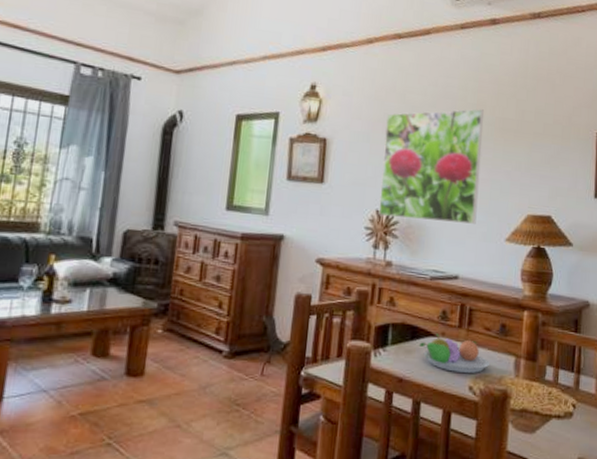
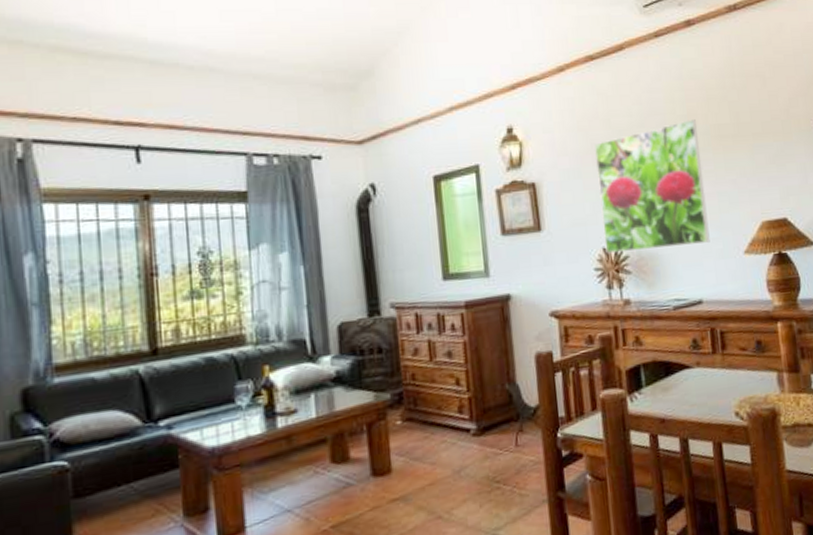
fruit bowl: present [418,333,491,373] -> none [674,364,753,401]

